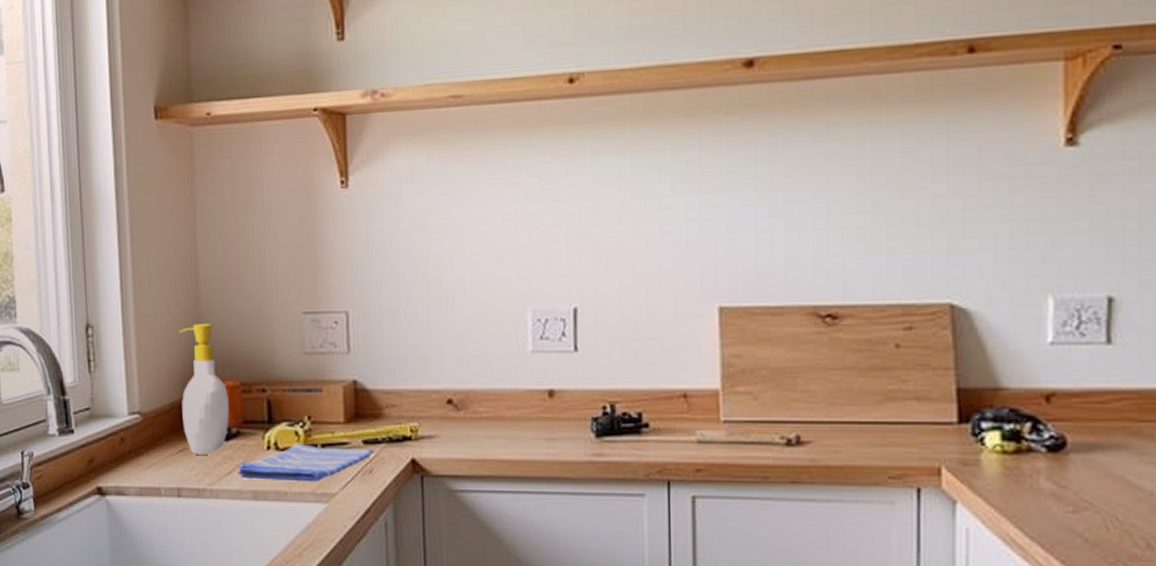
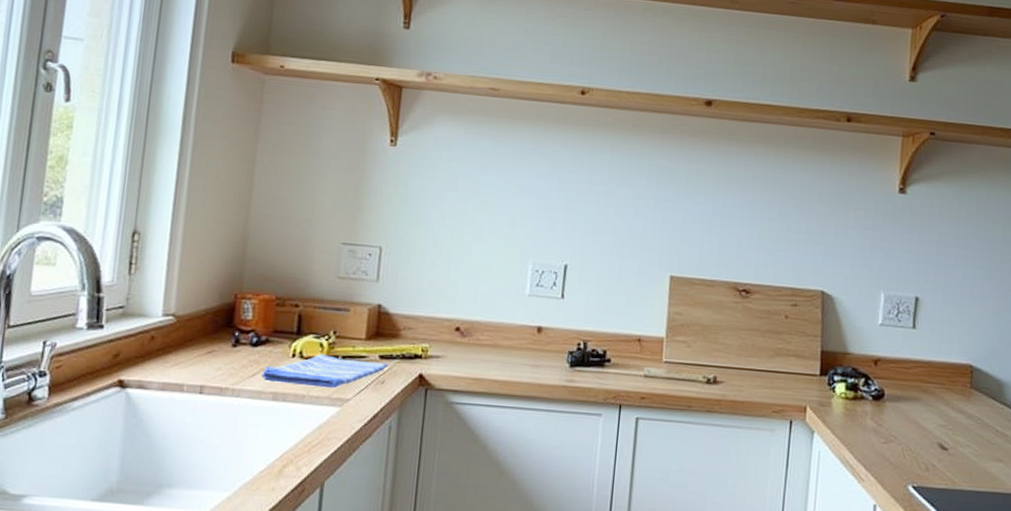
soap bottle: present [179,324,229,455] -> none [215,242,263,358]

